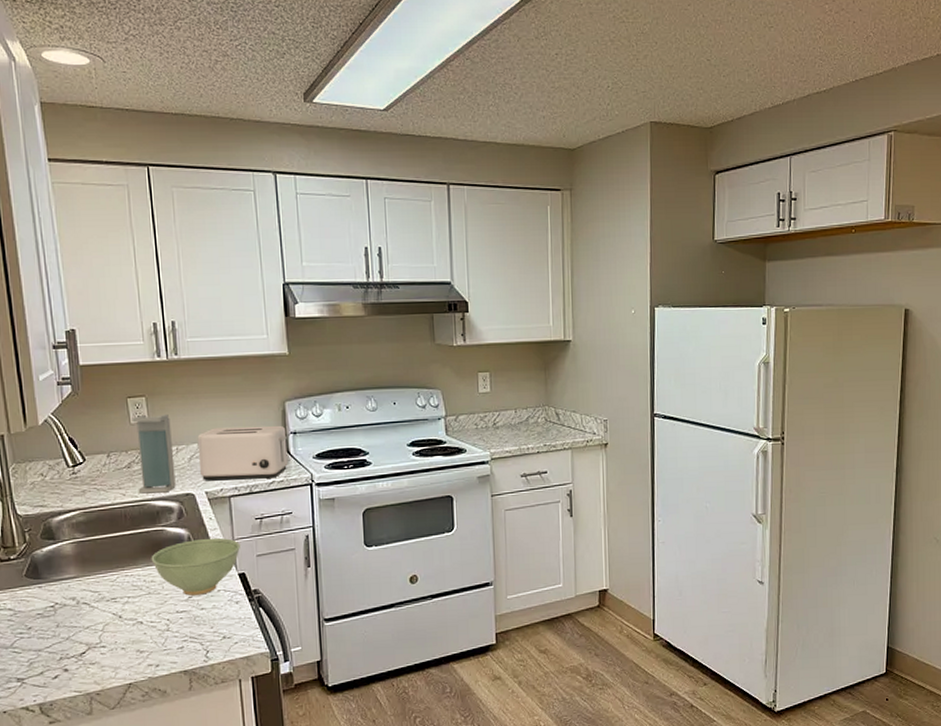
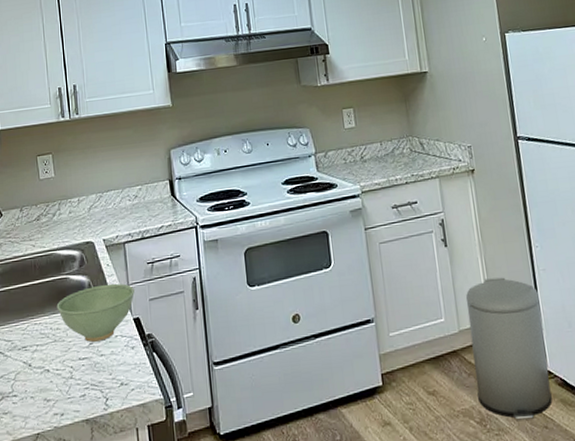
soap dispenser: present [132,414,176,494] -> none [41,169,78,244]
toaster: present [197,425,288,481] -> none [95,172,175,229]
pedal bin: none [585,548,656,676] -> present [465,277,553,420]

